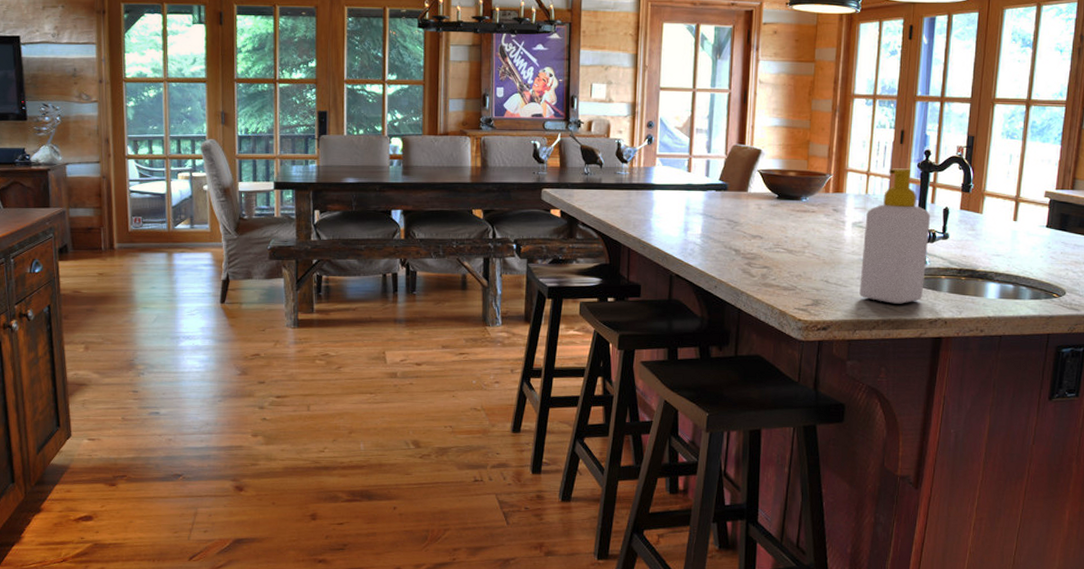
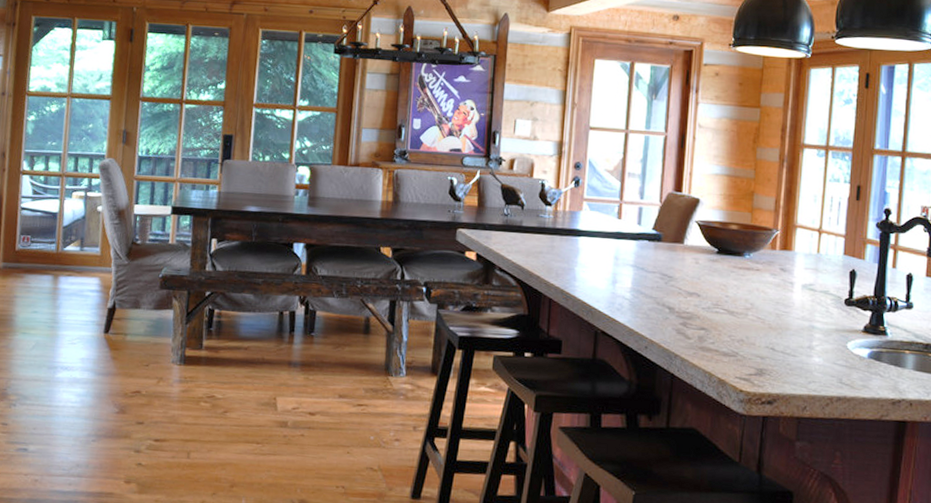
soap bottle: present [859,168,931,304] -> none [810,226,892,380]

